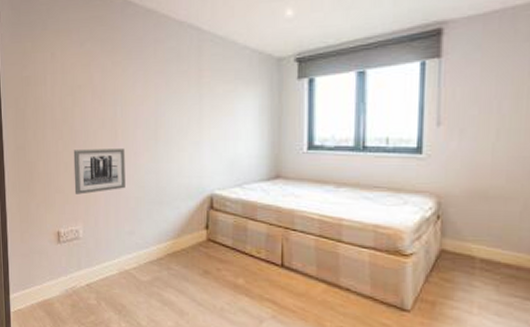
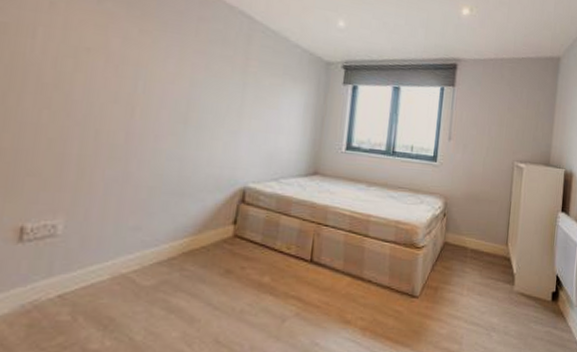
wall art: present [73,147,125,195] -> none [58,124,142,180]

